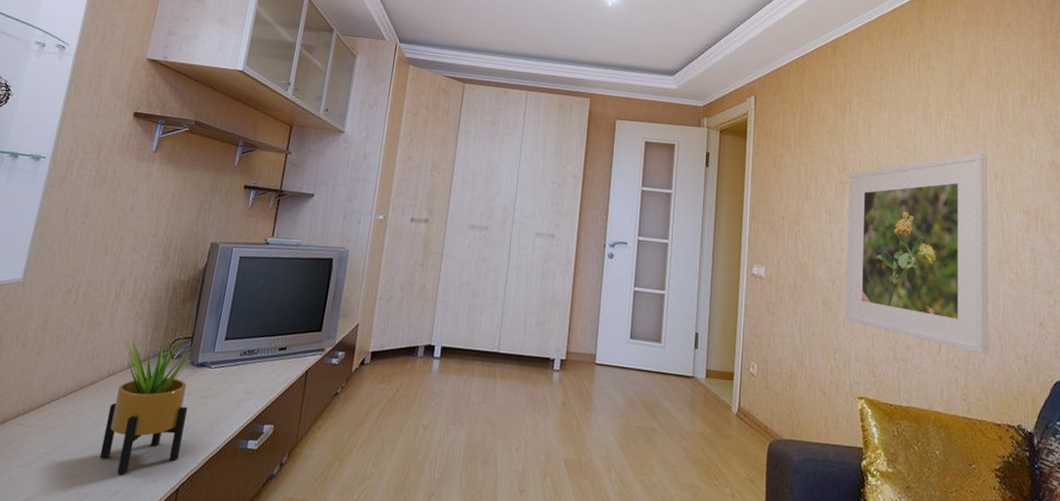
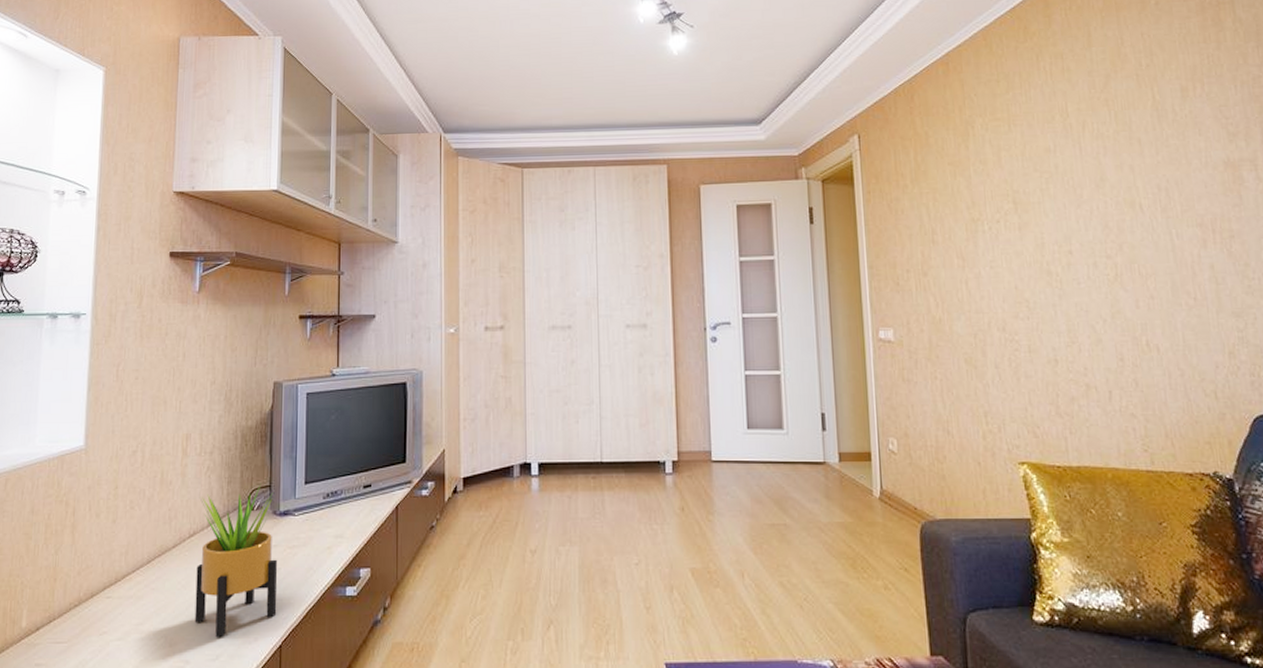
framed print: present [846,152,988,355] -> none [981,161,1170,396]

